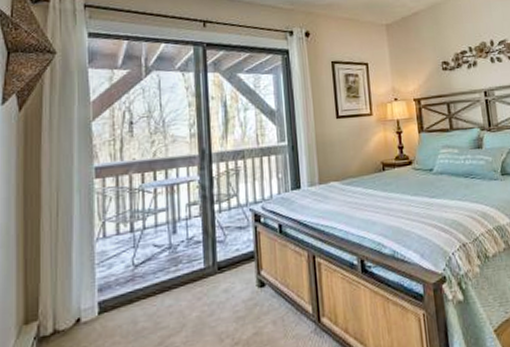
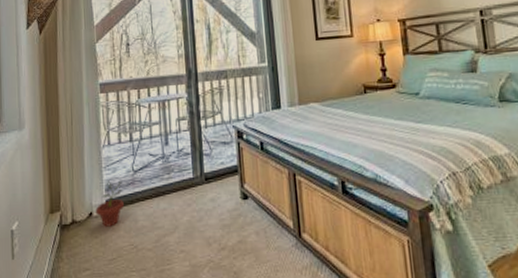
potted plant: none [84,277,121,334] -> present [95,180,124,227]

